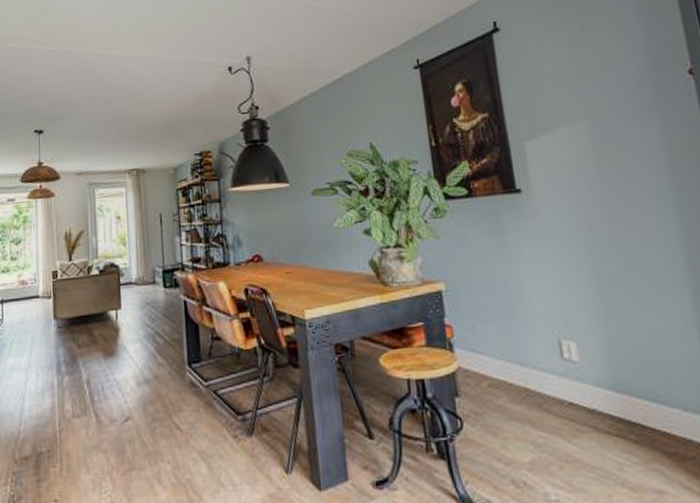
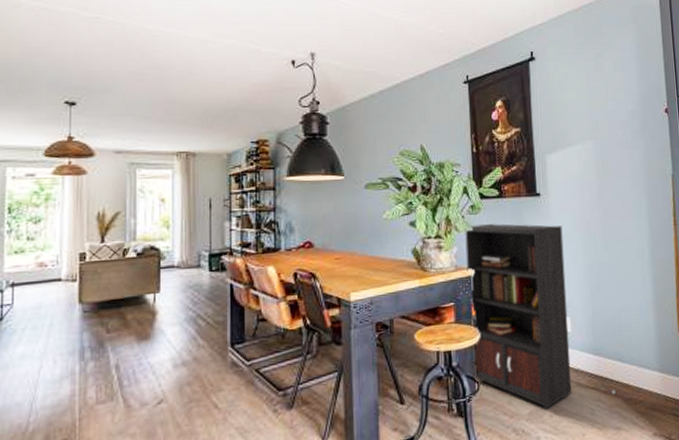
bookcase: none [429,227,653,458] -> present [465,224,616,409]

